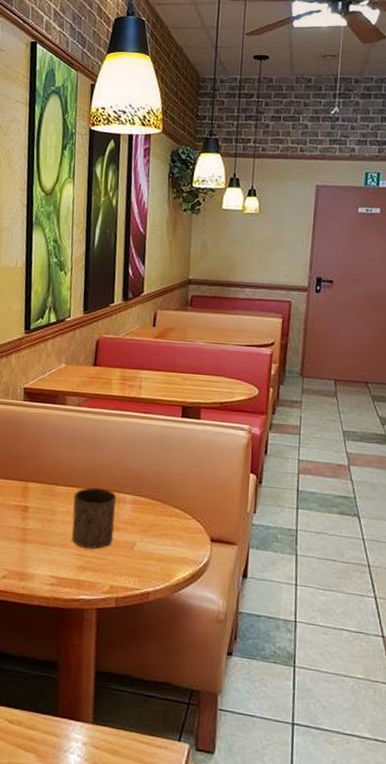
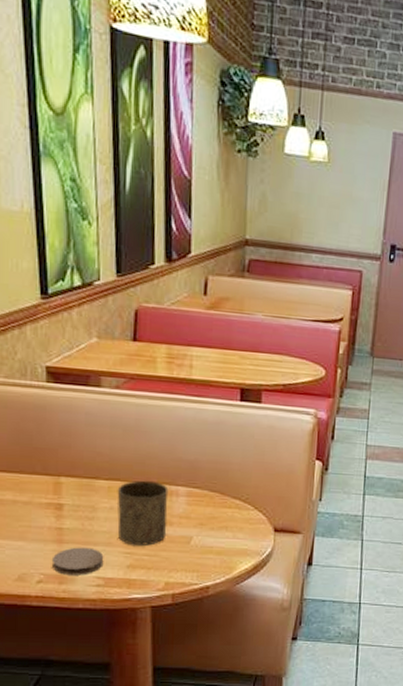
coaster: none [16,546,59,574] -> present [53,547,104,575]

